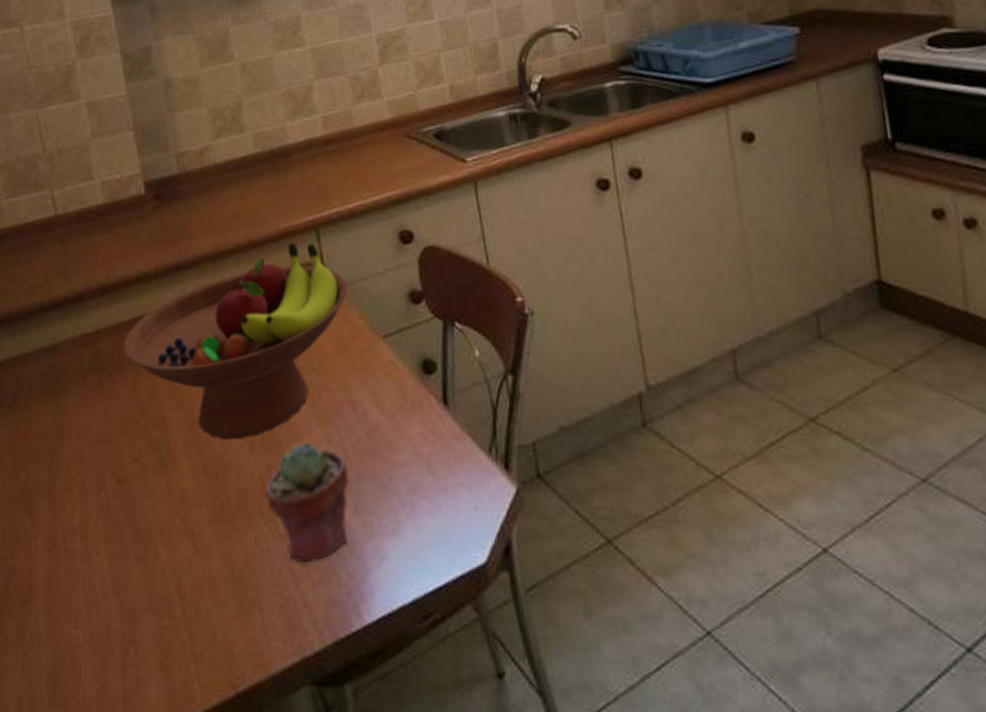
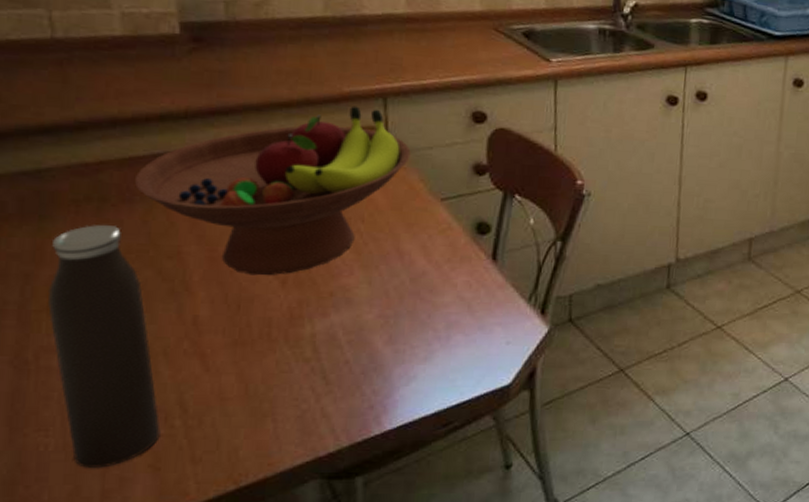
water bottle: none [68,395,165,665] -> present [47,224,161,468]
potted succulent: present [265,442,349,564] -> none [293,282,387,382]

